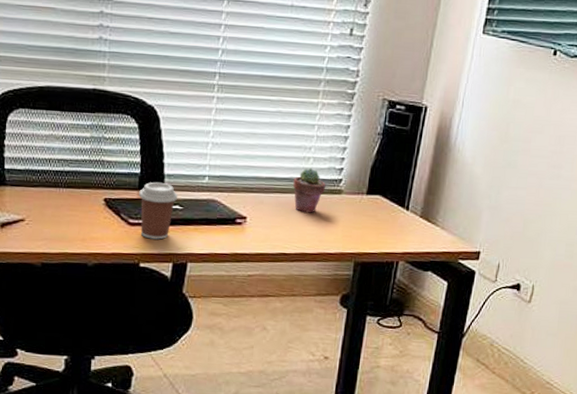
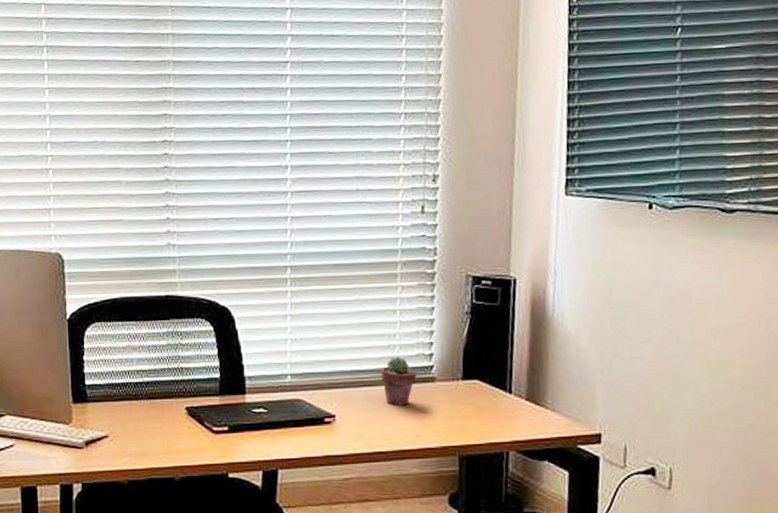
coffee cup: present [139,182,178,240] -> none [221,385,261,447]

